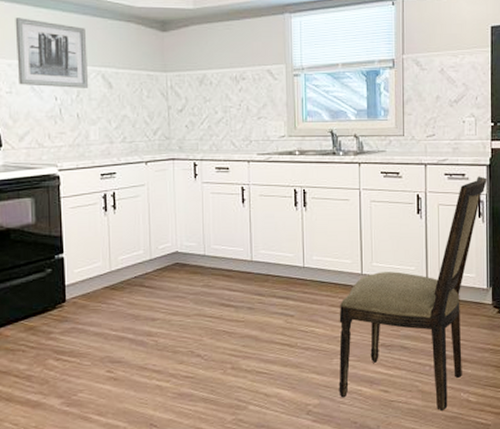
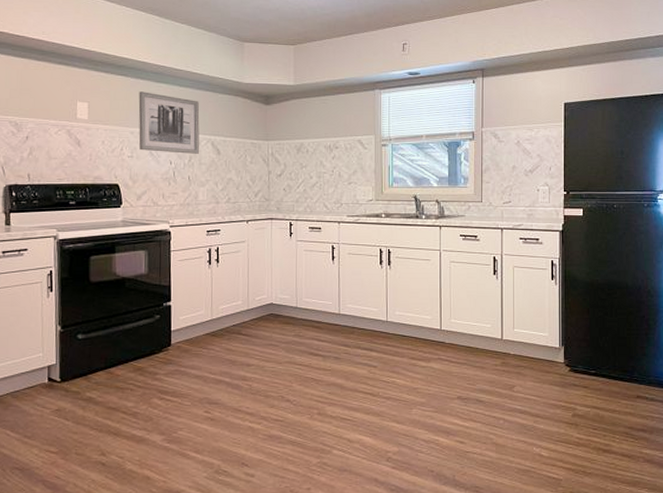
dining chair: present [339,176,487,412] -> none [417,241,560,464]

